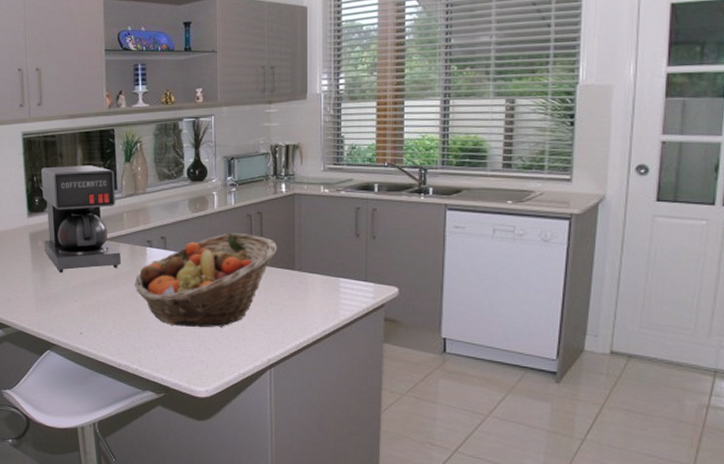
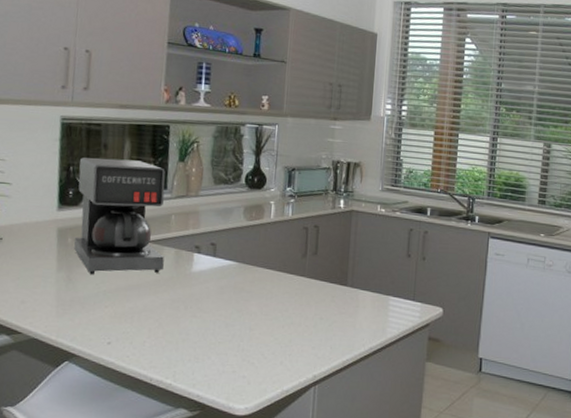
fruit basket: present [135,232,278,328] -> none [176,244,332,341]

